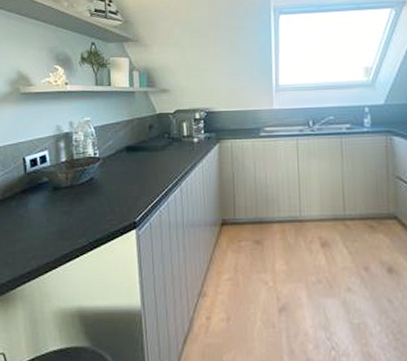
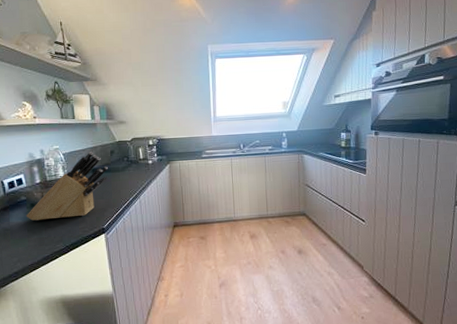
knife block: none [46,124,145,208] -> present [26,151,108,221]

